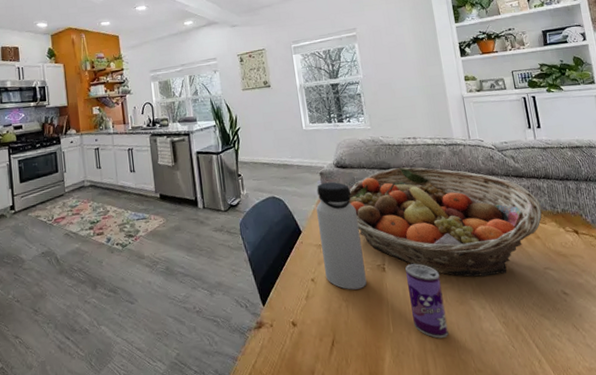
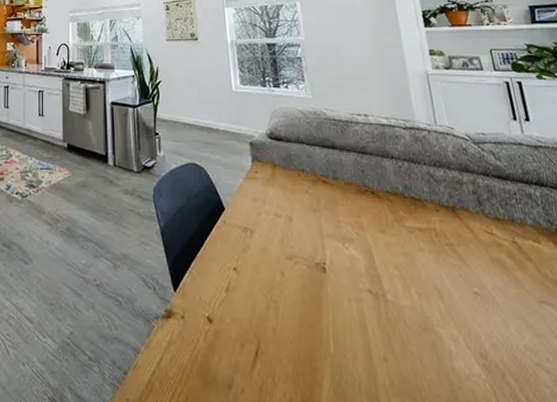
water bottle: present [316,182,367,290] -> none [243,154,302,289]
fruit basket: present [349,167,543,277] -> none [283,148,536,301]
beverage can: present [405,263,449,338] -> none [351,268,408,372]

